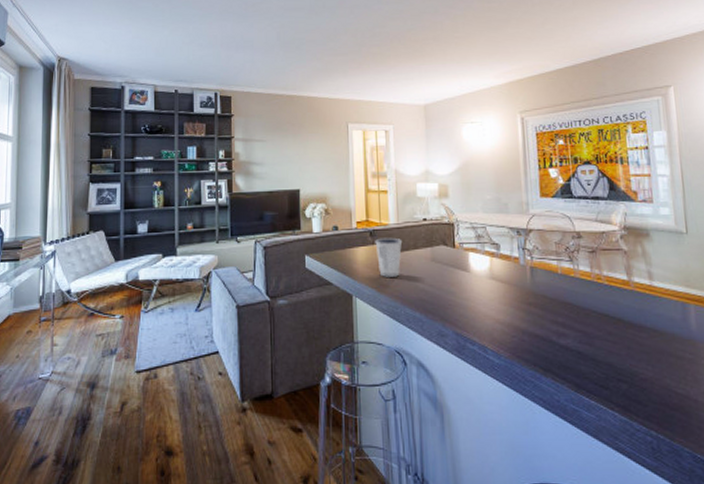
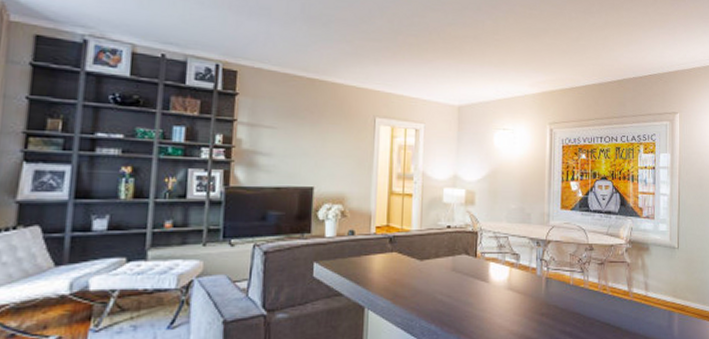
dixie cup: present [375,237,403,277] -> none [394,245,424,287]

